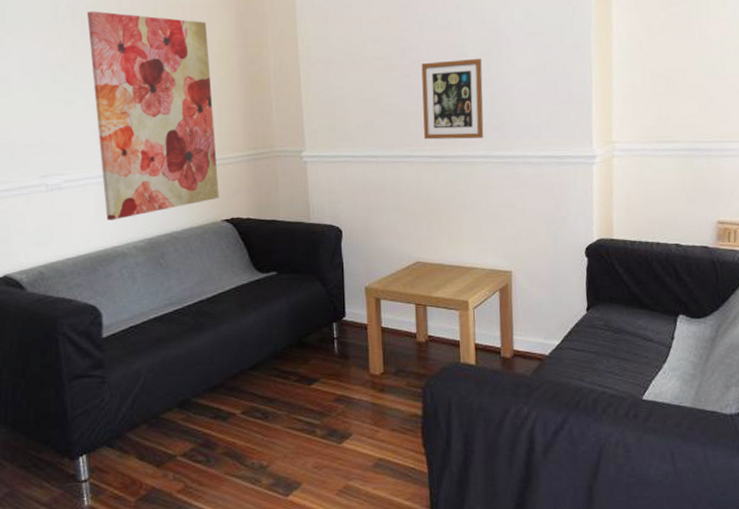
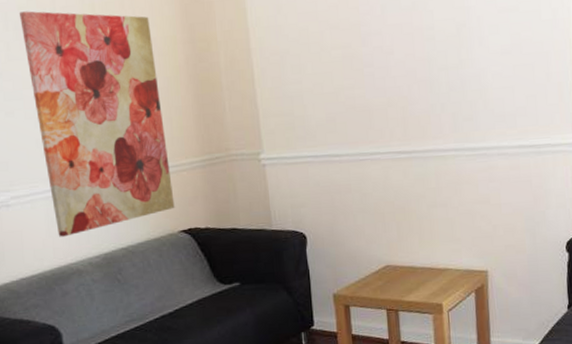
picture frame: present [421,58,484,140] -> none [385,41,455,135]

